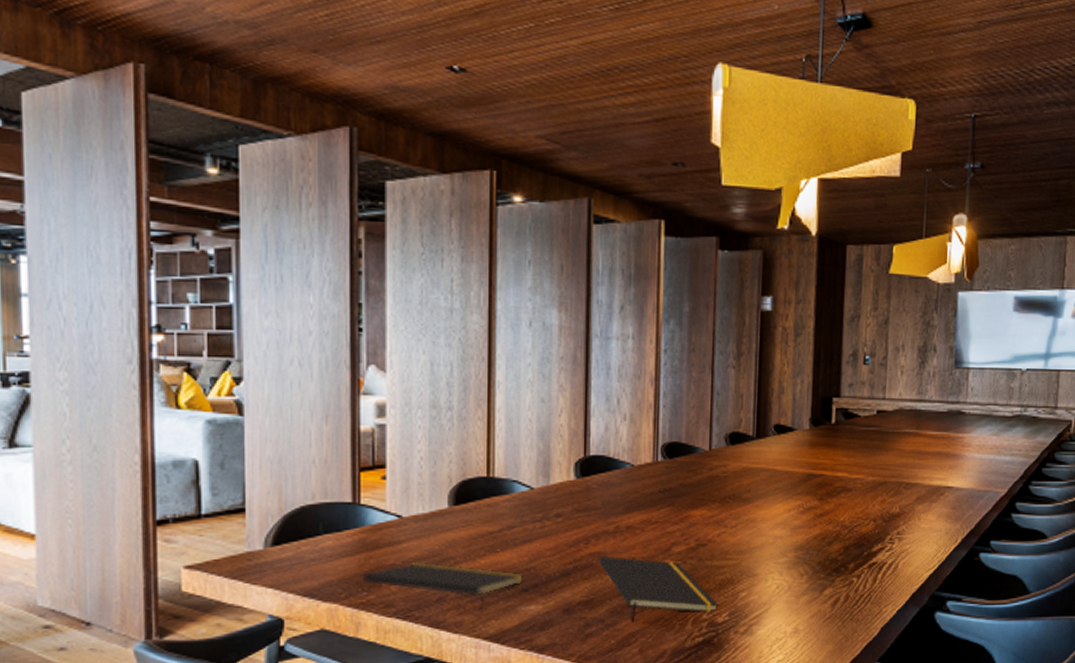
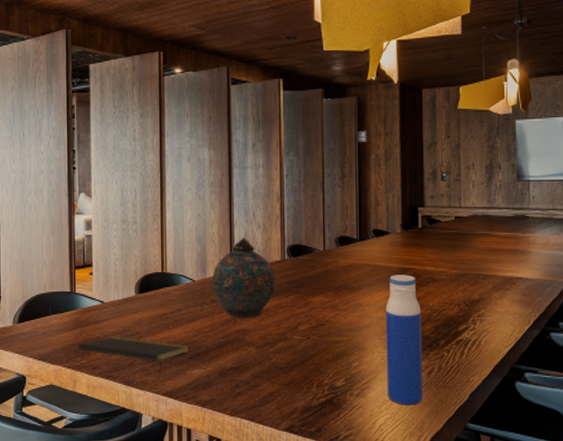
snuff bottle: none [558,431,644,538] -> present [212,237,276,318]
notepad: present [599,557,719,623] -> none [244,333,337,385]
water bottle: none [781,482,829,644] -> present [385,275,423,405]

